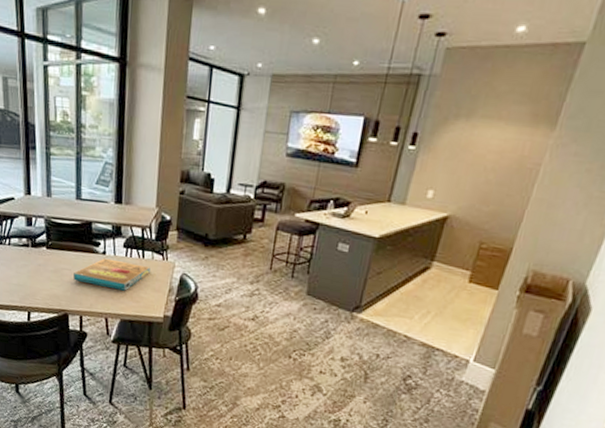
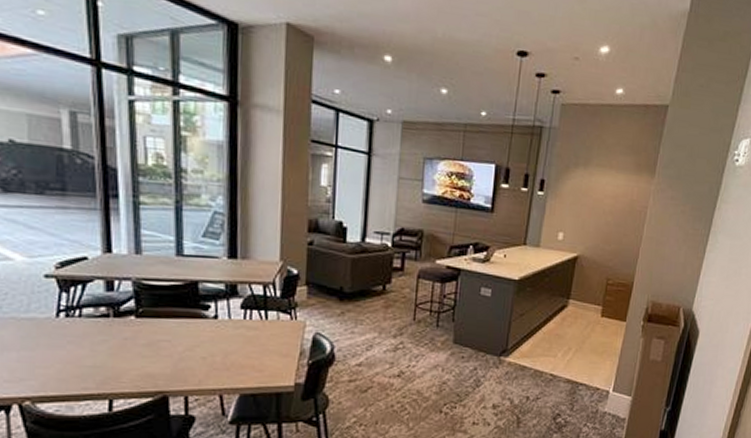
pizza box: present [73,258,150,291] -> none [174,323,276,360]

